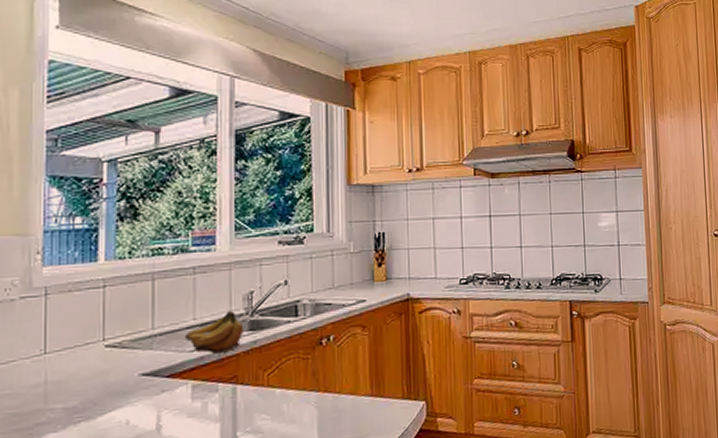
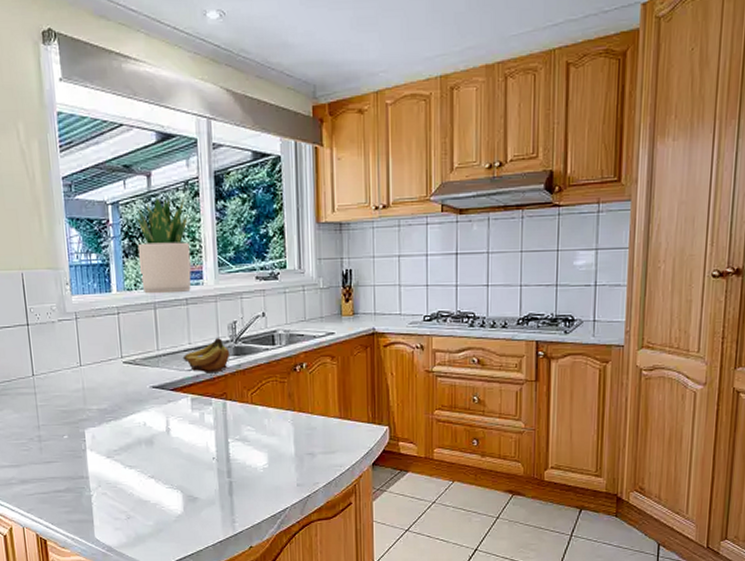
planter: none [137,152,203,263] -> present [136,194,192,294]

